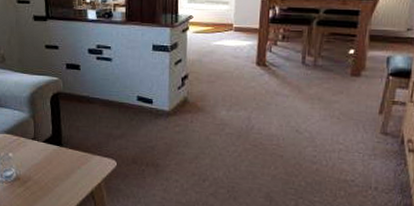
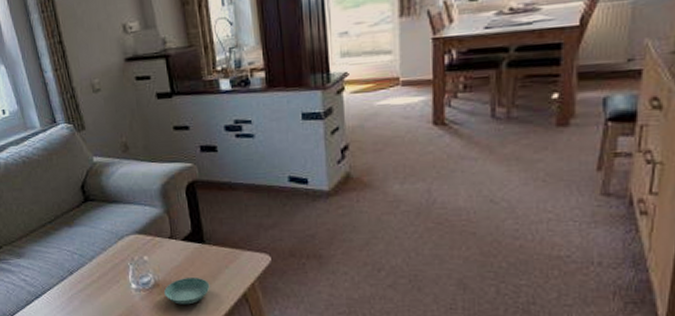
saucer: none [24,174,63,198] -> present [164,278,210,305]

